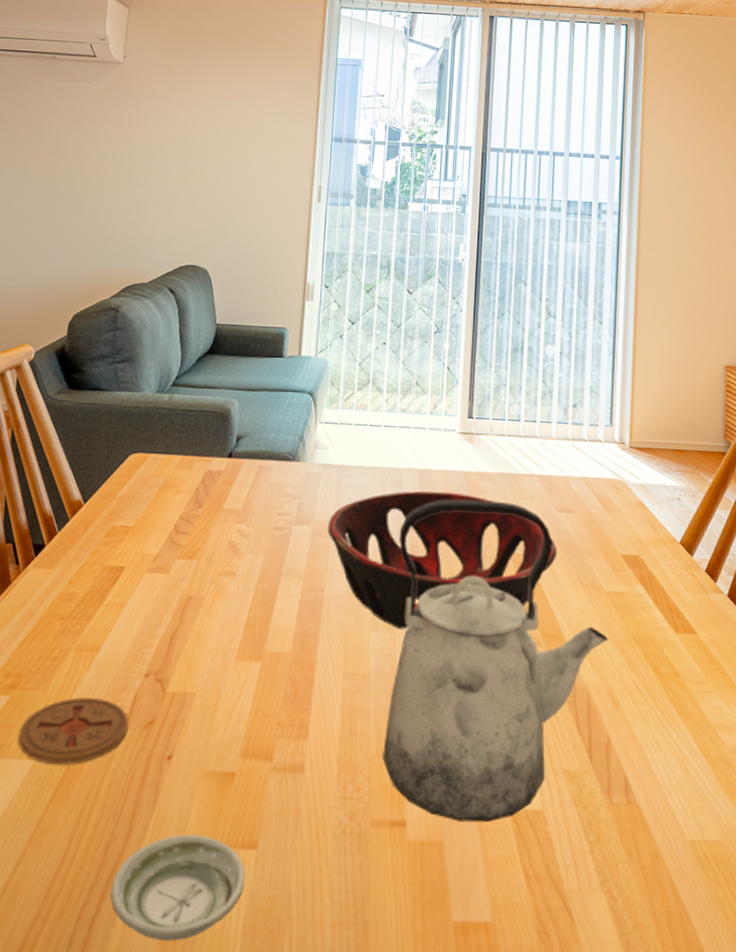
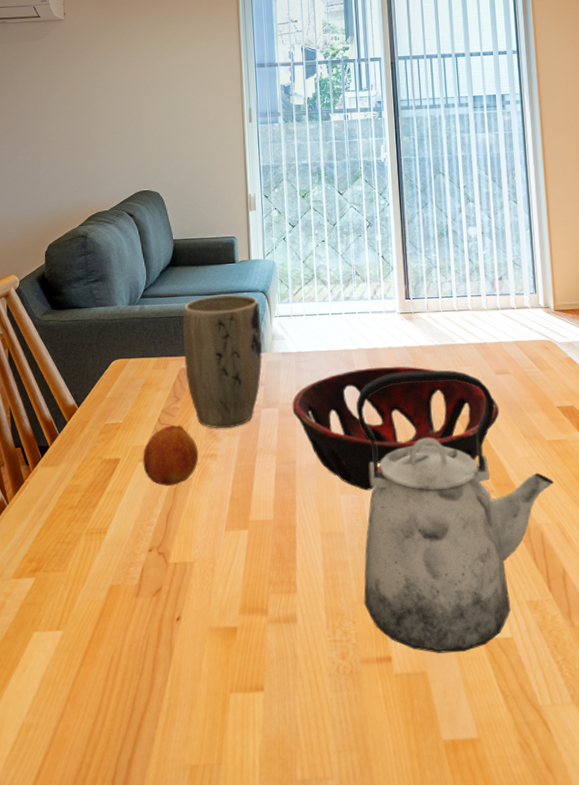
coaster: present [18,697,128,765] -> none [46,574,139,633]
saucer: present [110,834,246,941] -> none [141,683,257,775]
fruit: none [150,534,216,603] -> present [143,425,199,486]
plant pot: none [211,391,306,544] -> present [182,294,263,429]

